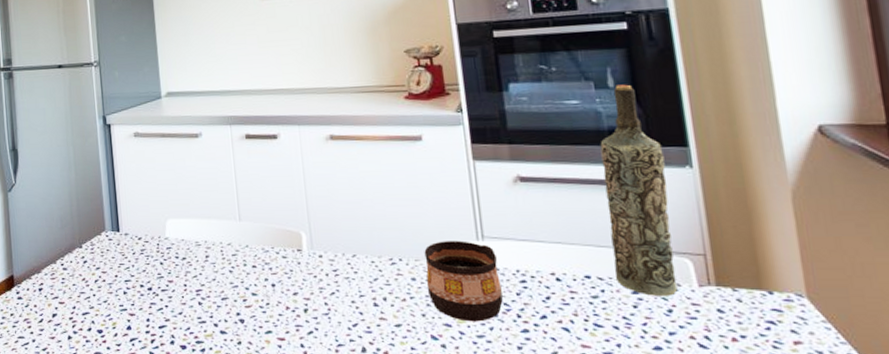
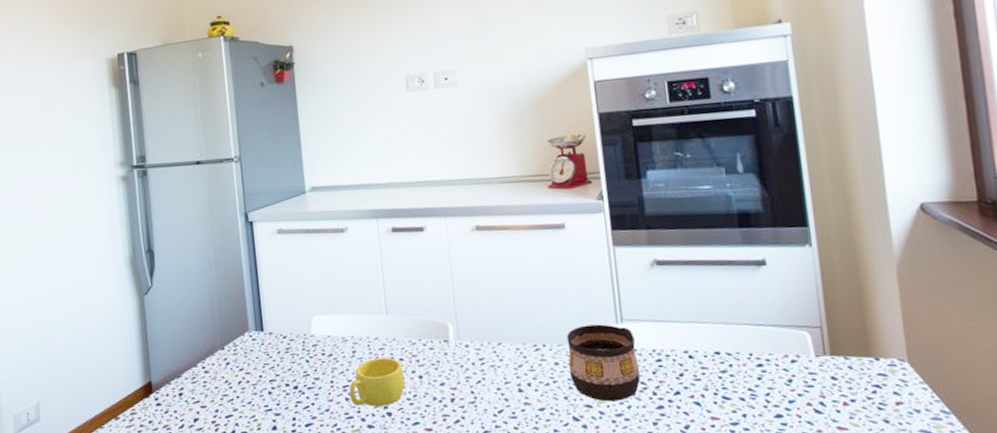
cup: none [202,264,258,313] -> present [349,357,405,407]
bottle: present [600,84,678,296] -> none [730,169,797,368]

